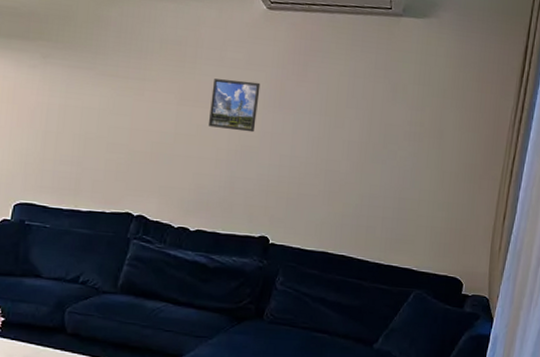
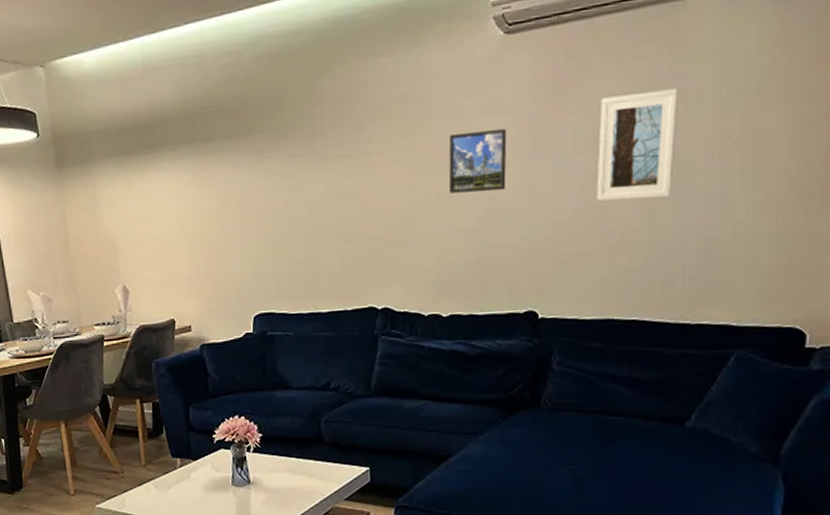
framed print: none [324,76,390,163] -> present [596,88,678,202]

